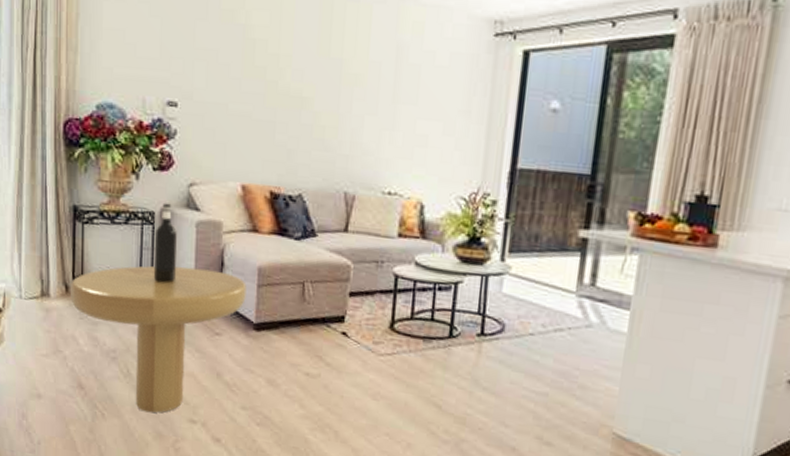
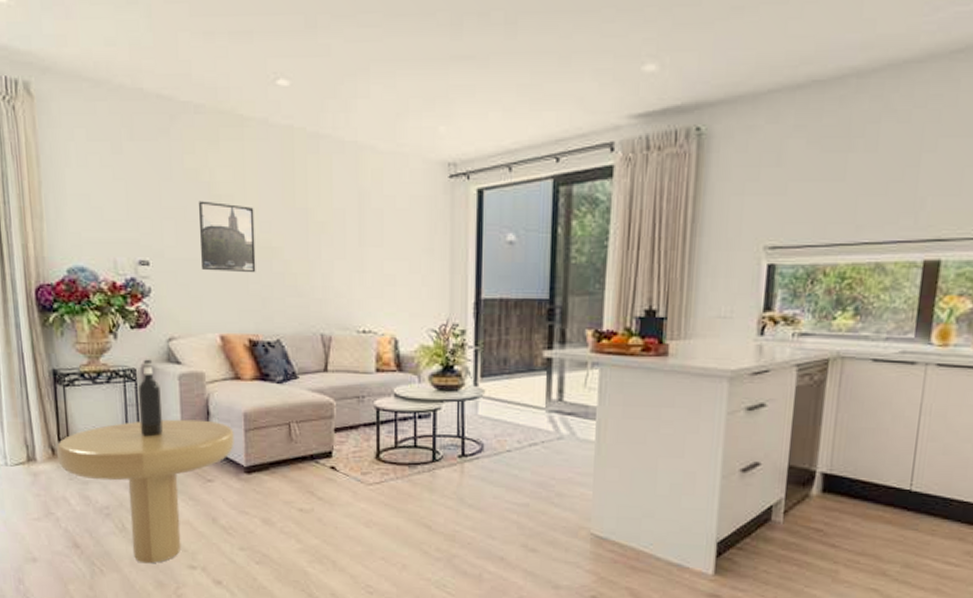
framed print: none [228,43,288,123] -> present [198,201,256,273]

